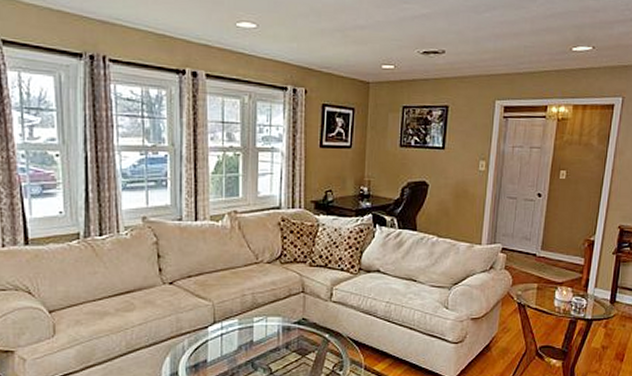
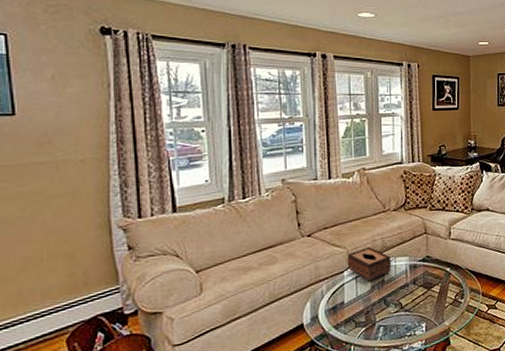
tissue box: none [212,301,263,341] -> present [347,246,392,282]

